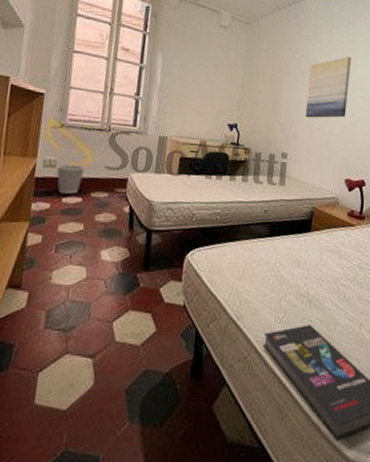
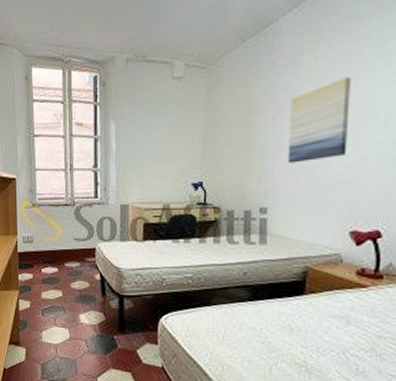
wastebasket: present [56,163,85,194] -> none [34,238,57,265]

